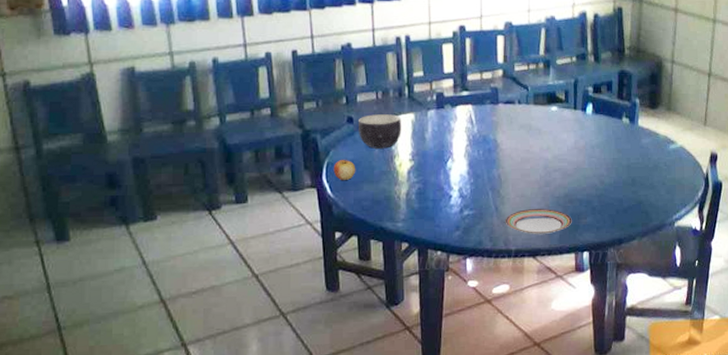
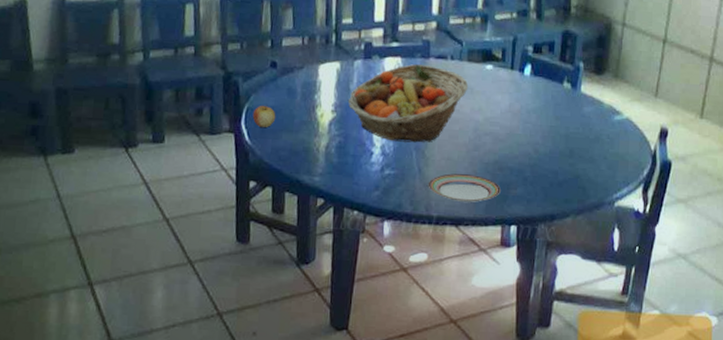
bowl: present [357,114,401,149] -> none [281,60,327,97]
fruit basket: none [425,111,536,184] -> present [348,64,469,143]

